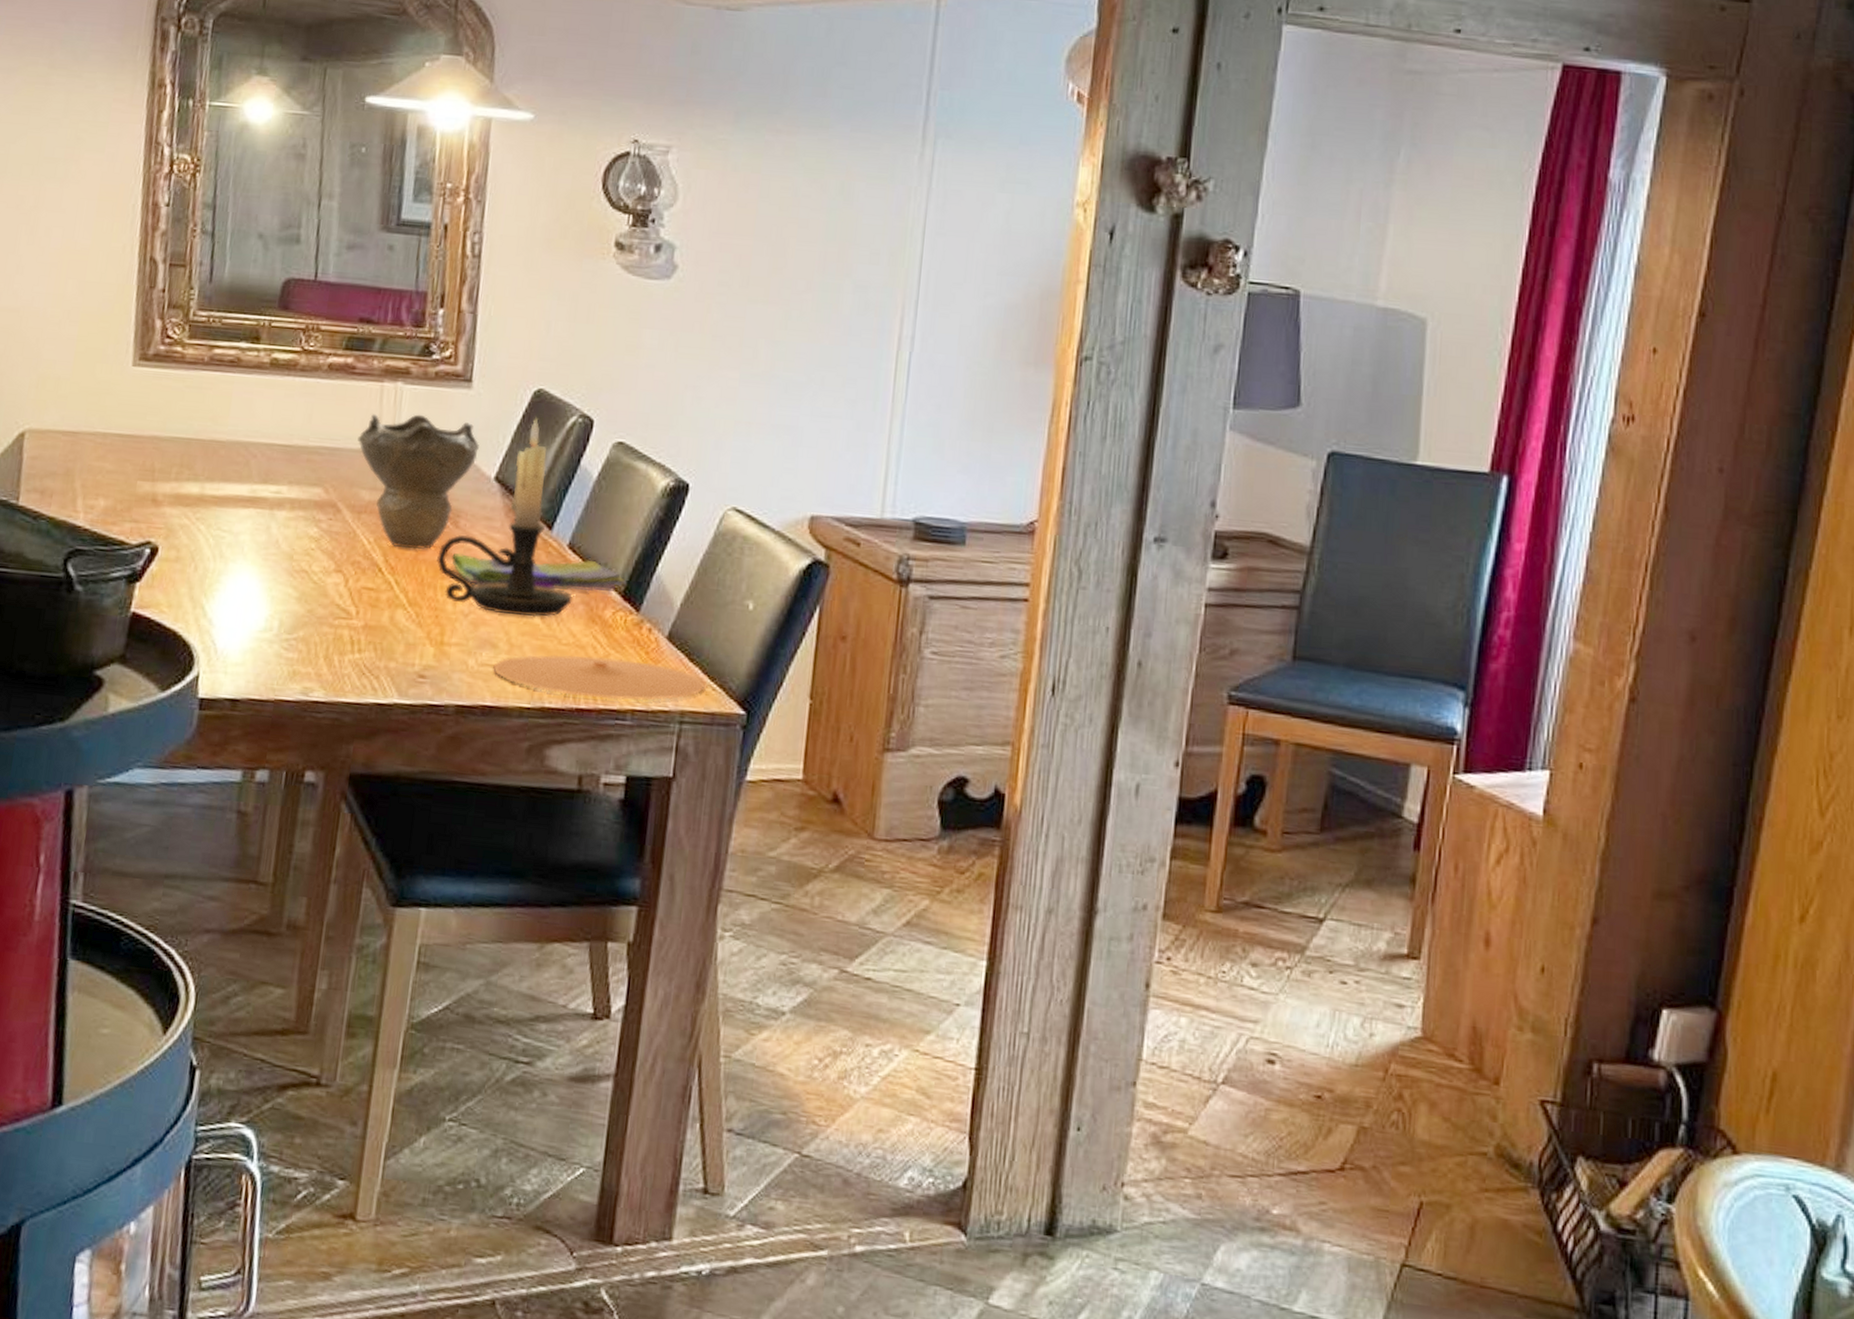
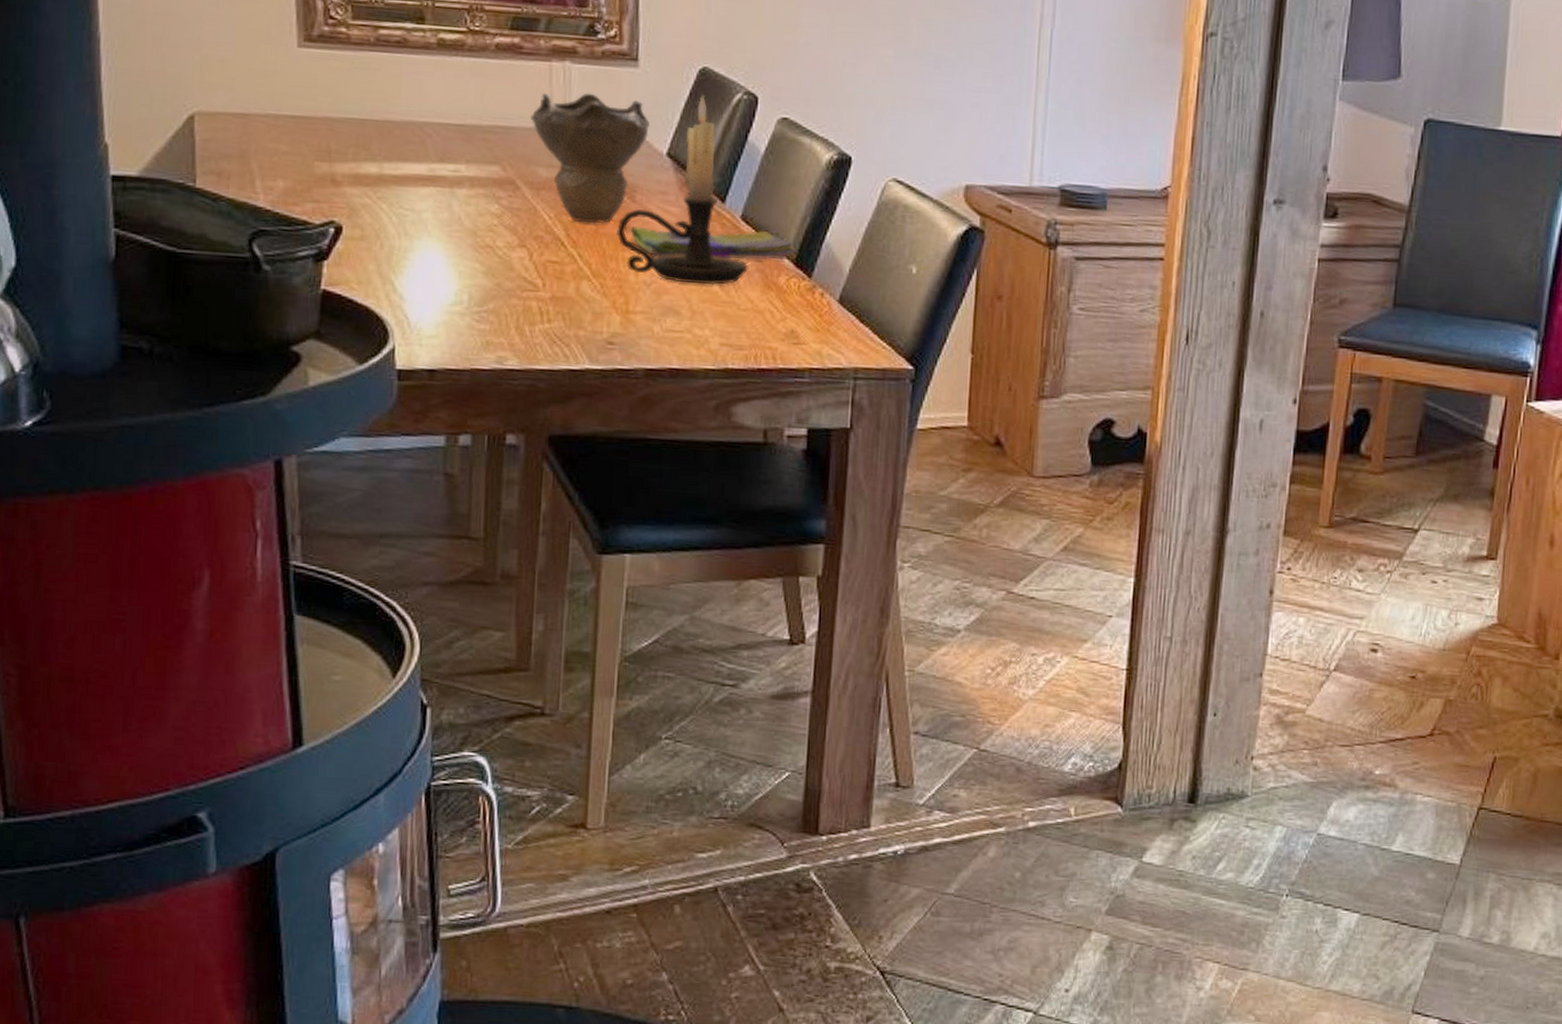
plate: present [493,655,705,701] -> none [677,320,875,360]

